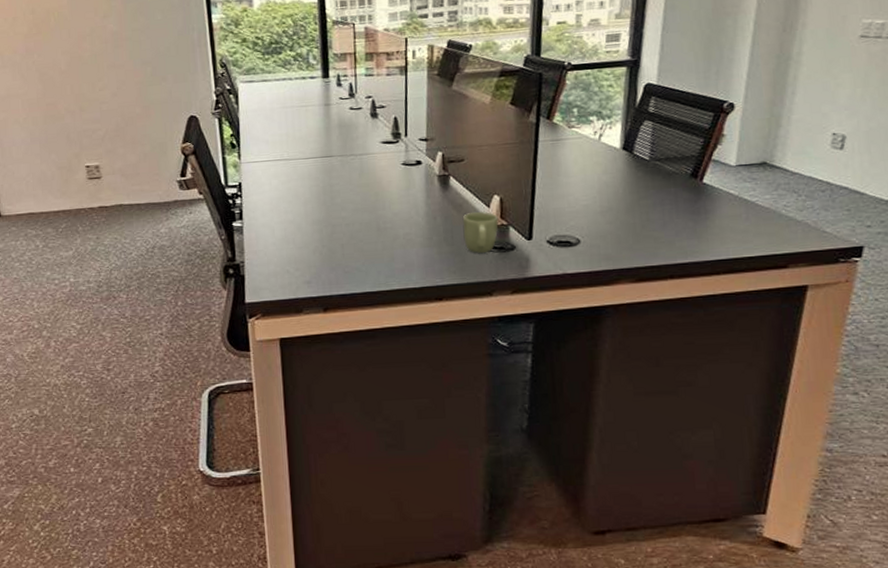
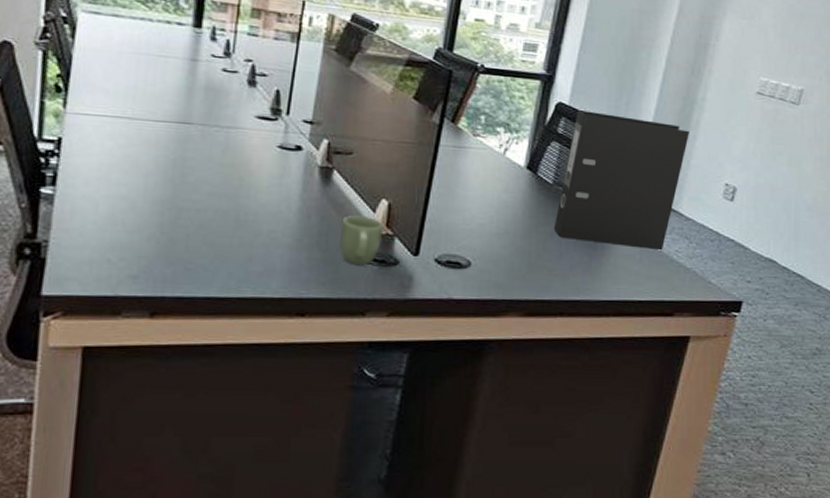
binder: none [654,84,787,208] -> present [553,109,689,251]

